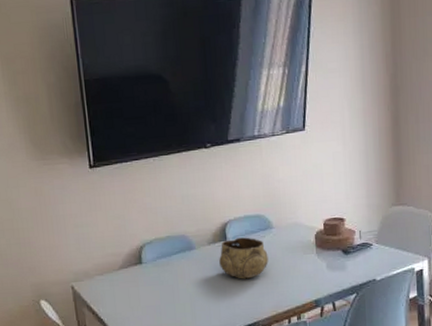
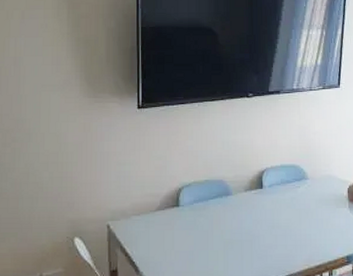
decorative bowl: present [219,237,269,279] -> none [254,186,302,229]

